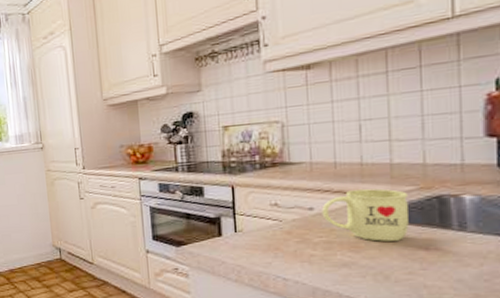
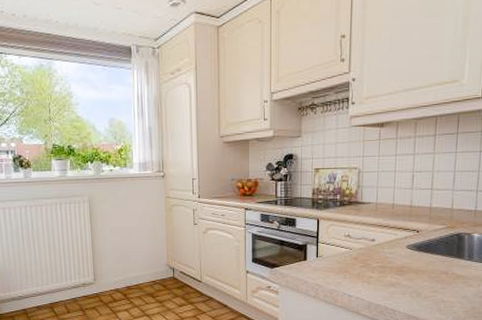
mug: present [321,188,409,242] -> none [380,226,439,267]

